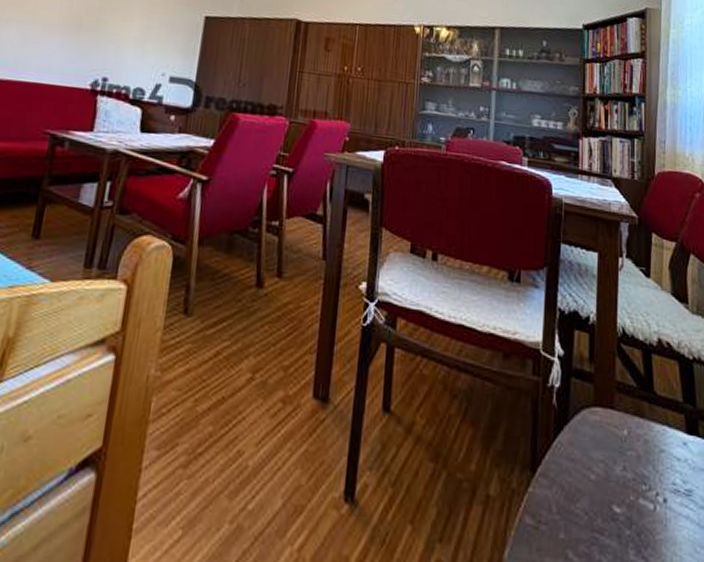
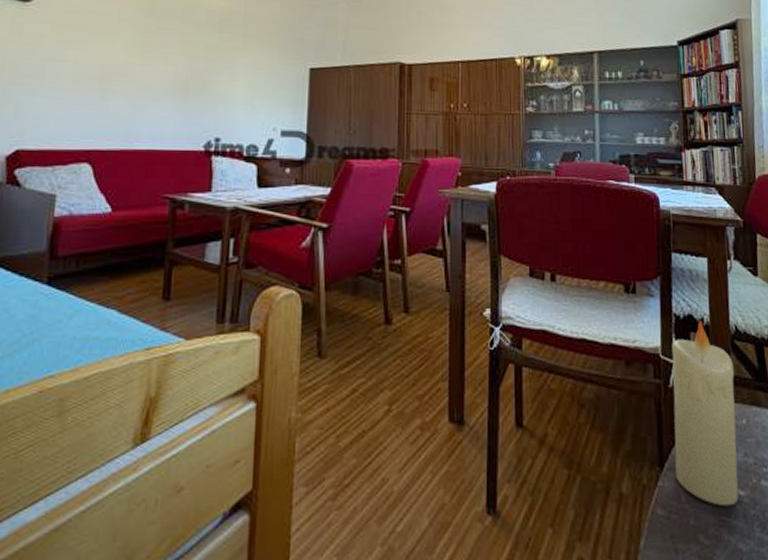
candle: none [548,318,619,523] -> present [671,320,739,507]

